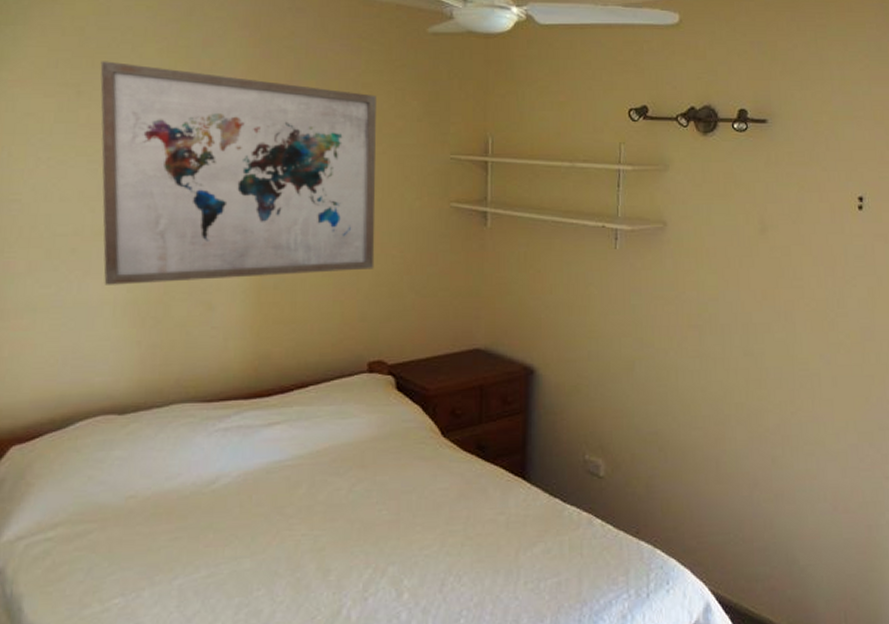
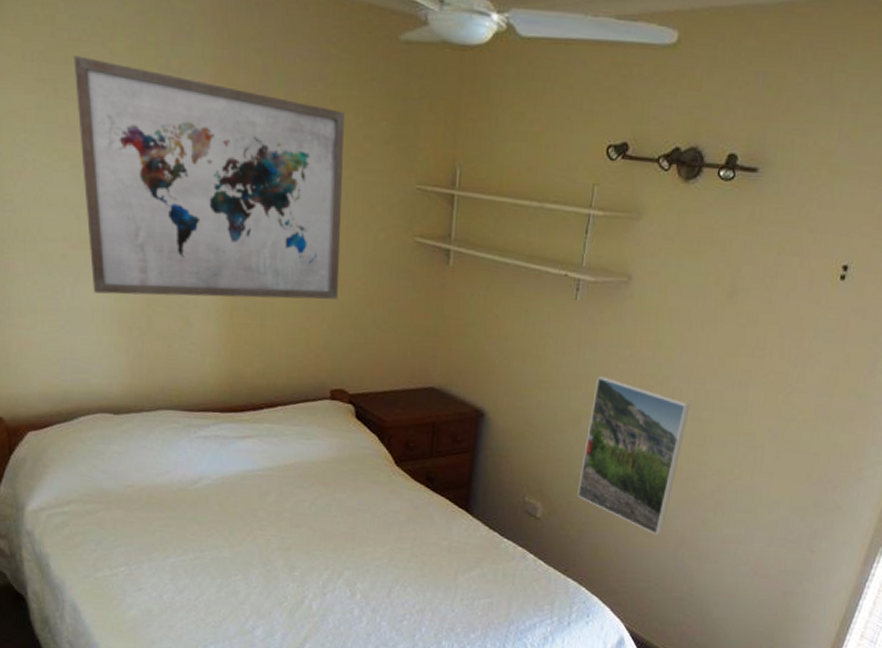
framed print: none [640,320,742,480] -> present [577,376,691,535]

